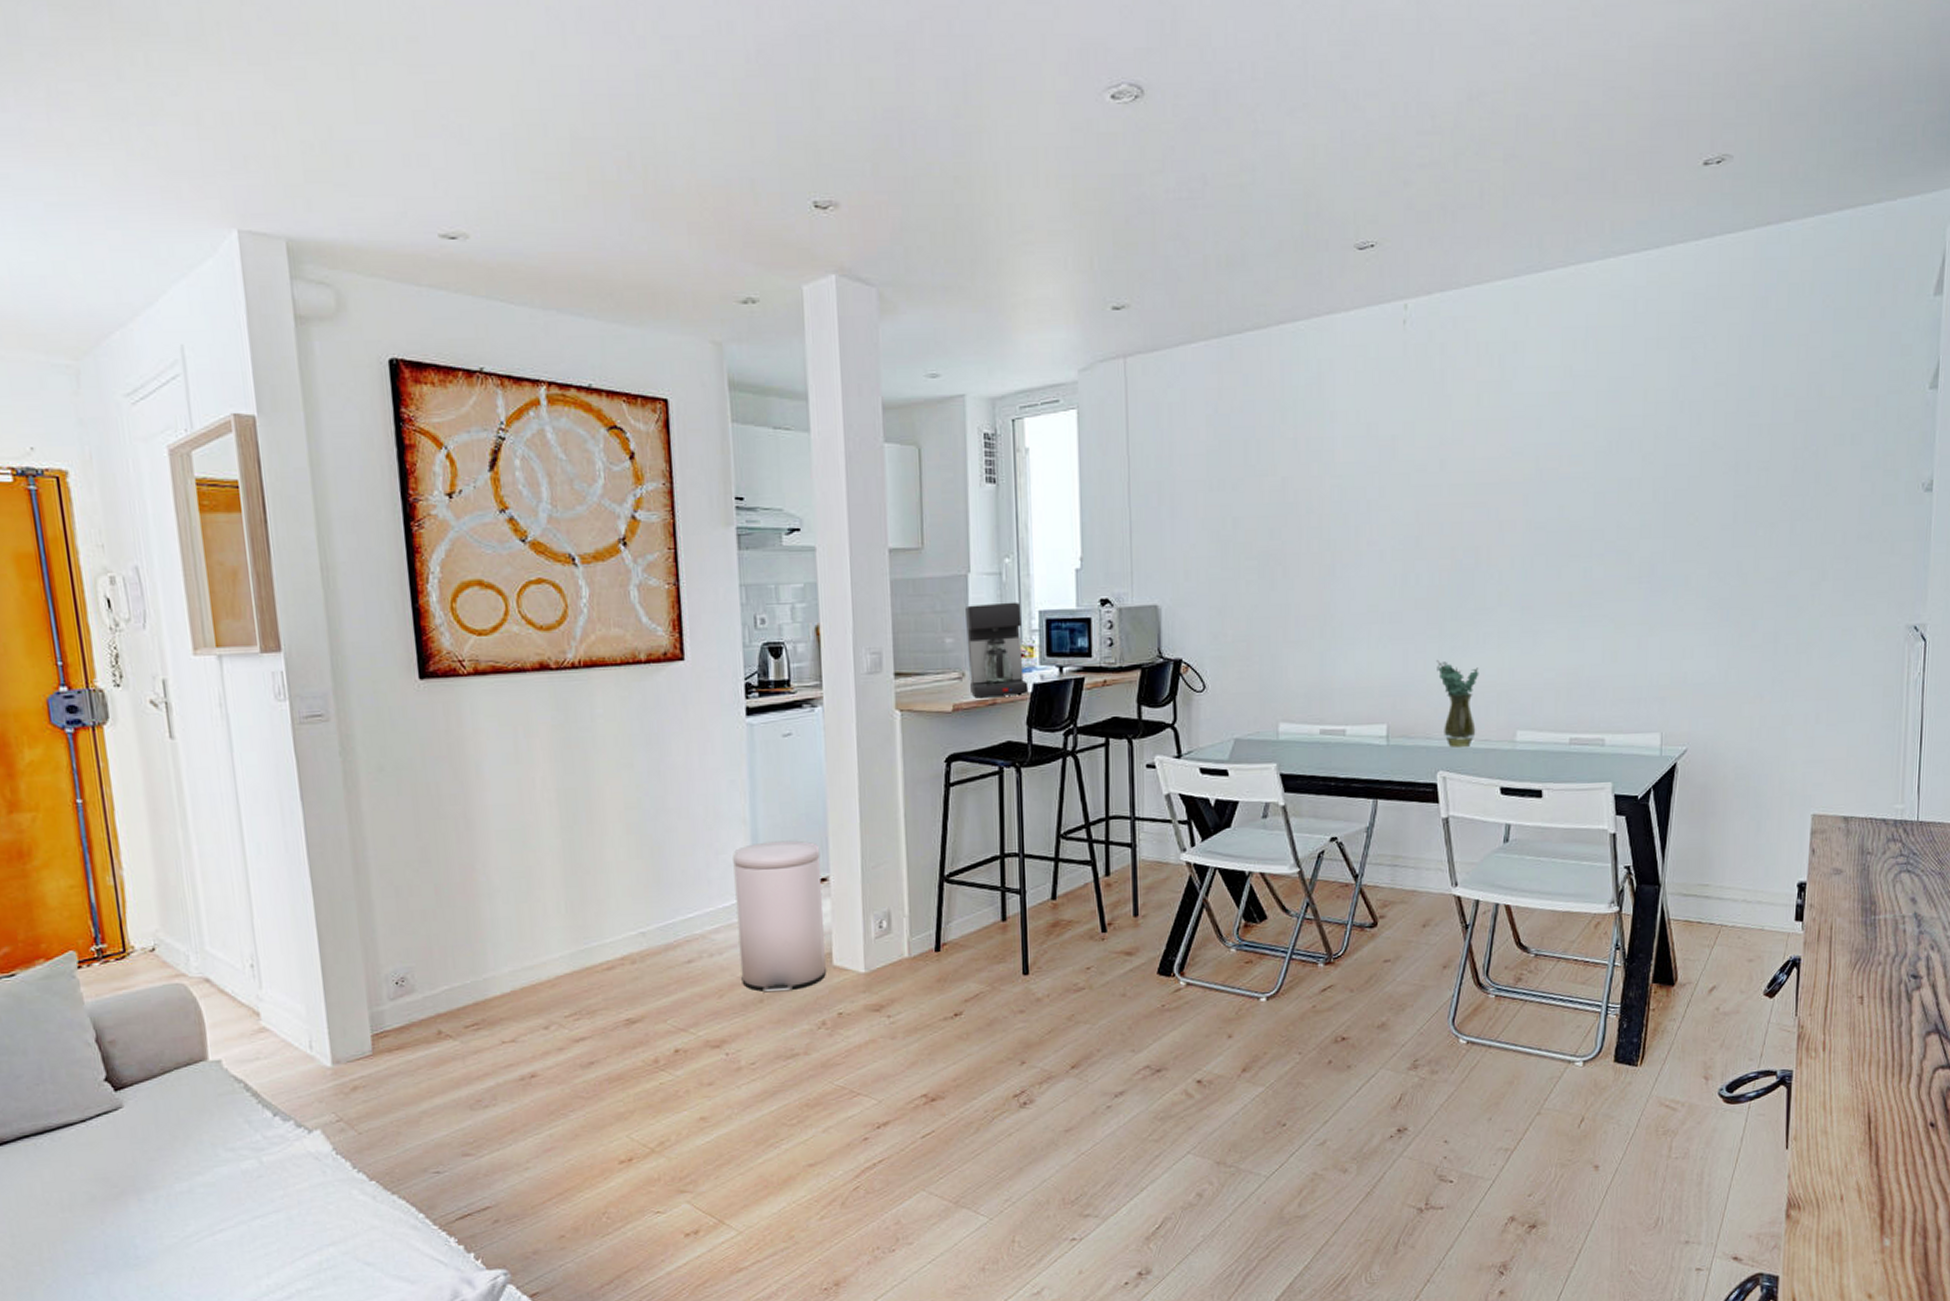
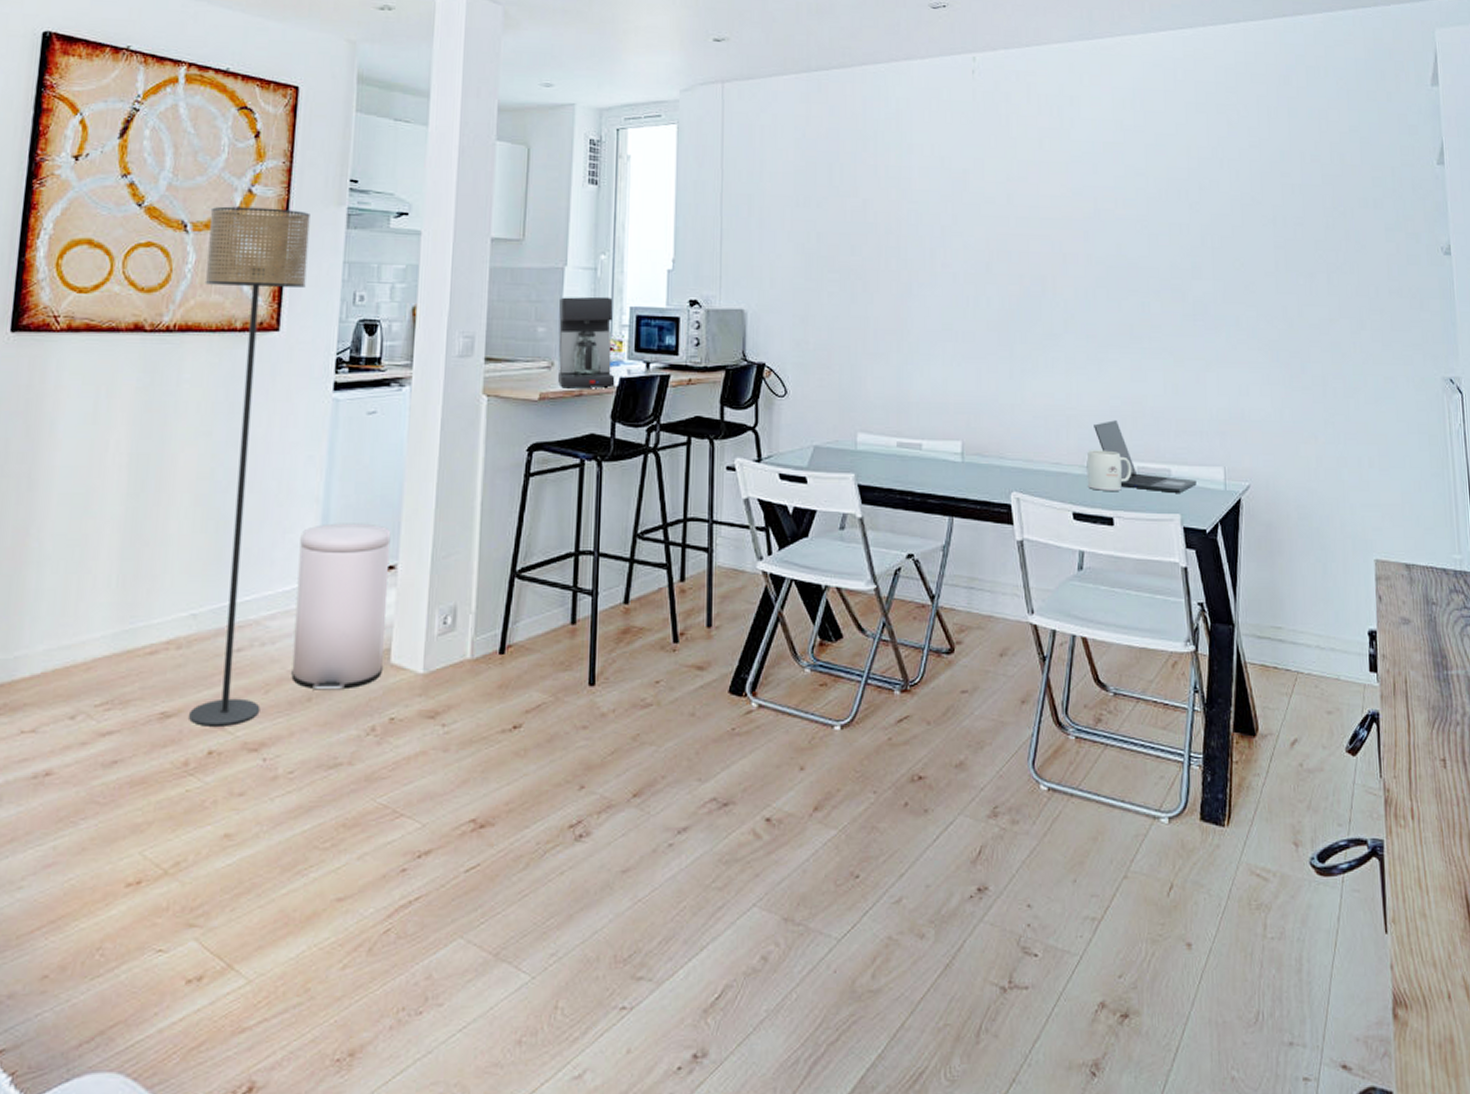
floor lamp: none [596,533,717,1029] -> present [189,206,310,727]
vase: present [1437,660,1479,749] -> none [1008,381,1049,470]
mug: none [1516,723,1564,765] -> present [1086,450,1132,491]
laptop: none [1526,693,1631,762] -> present [1094,420,1197,493]

